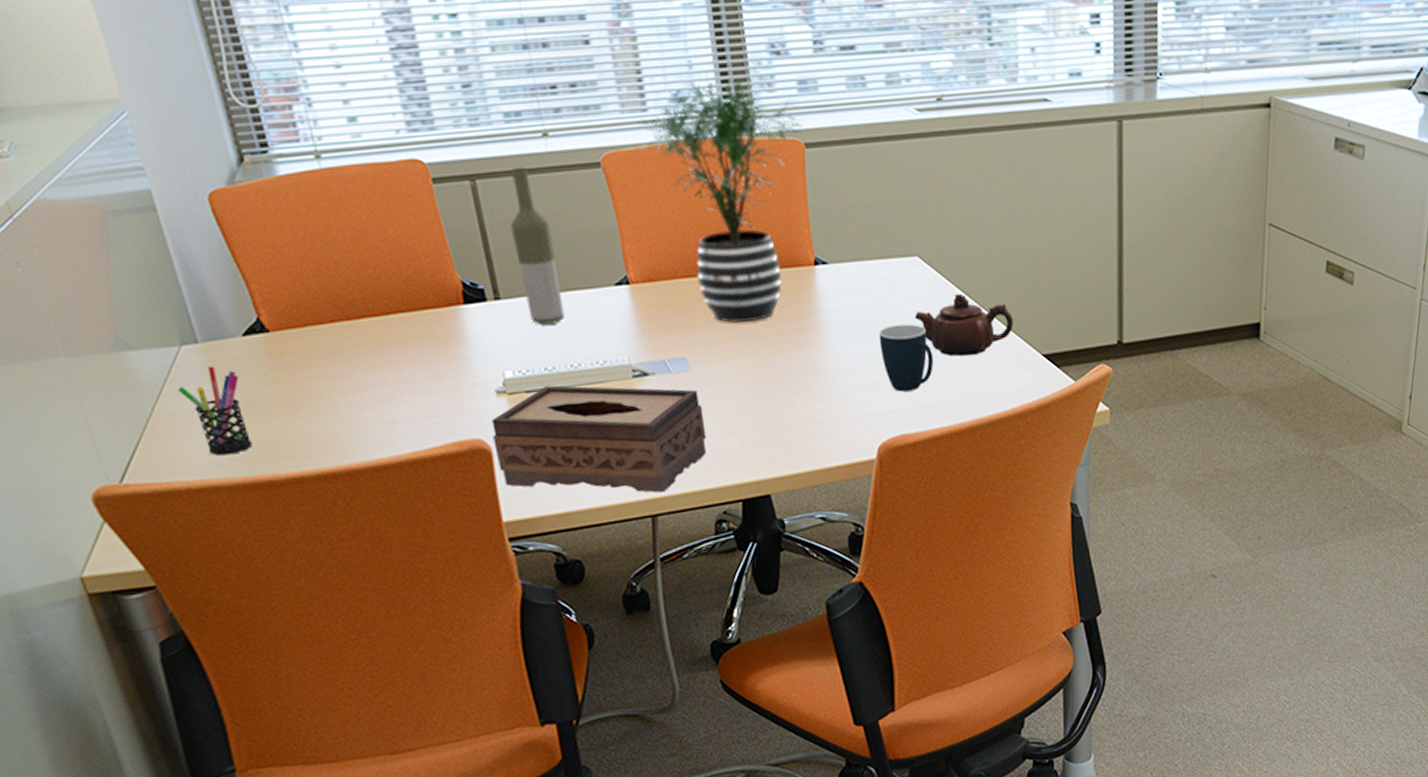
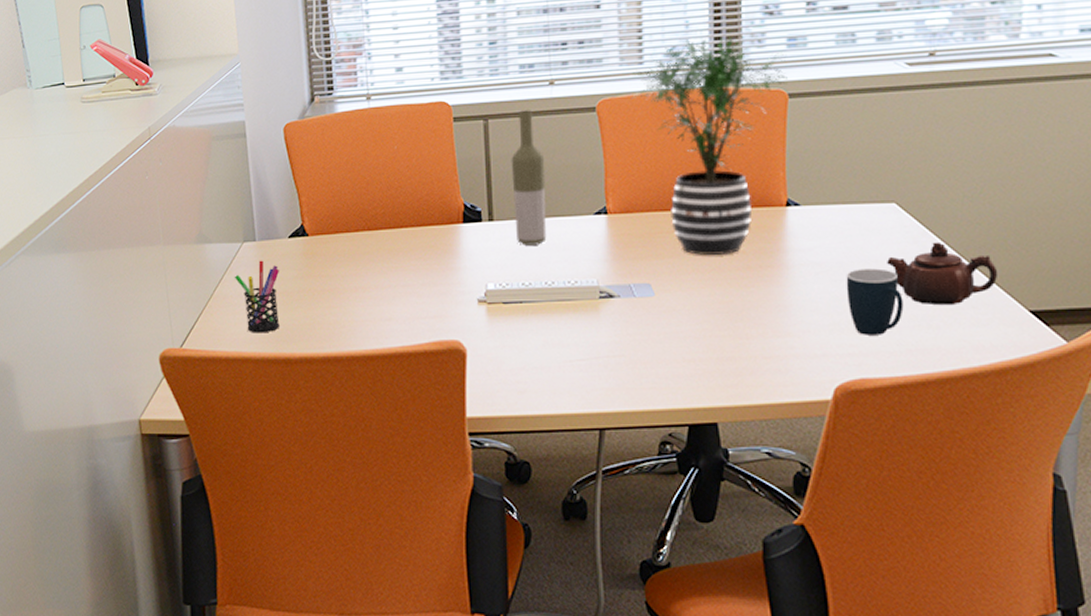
tissue box: present [491,385,707,493] -> none [469,299,661,408]

